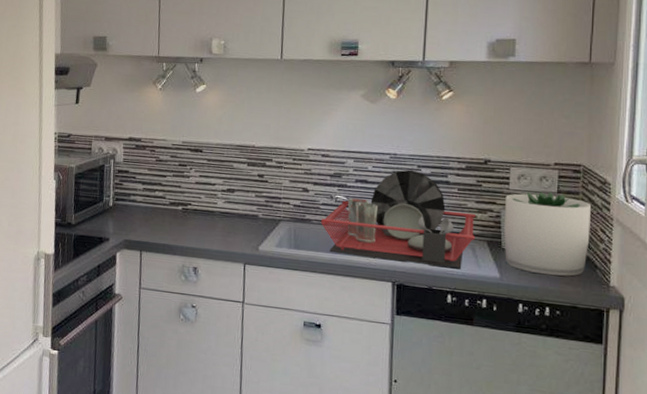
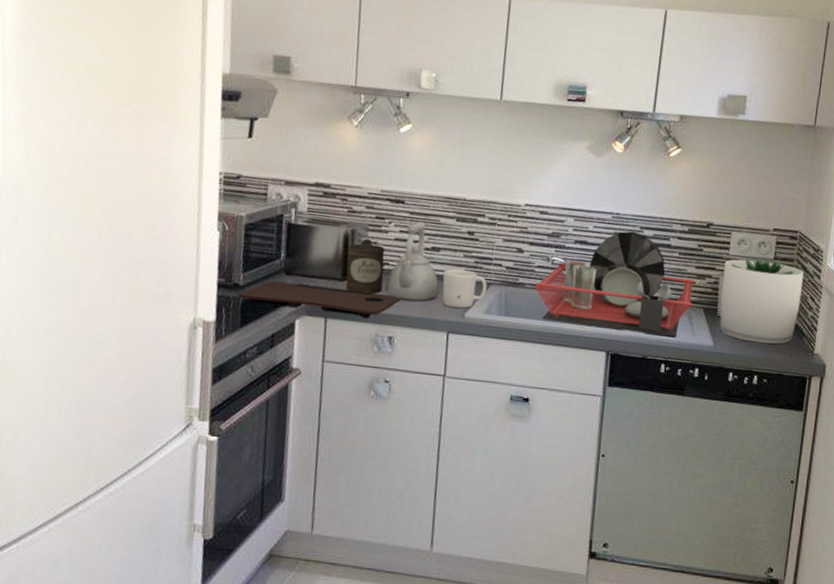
cutting board: none [70,220,203,251] -> present [237,280,401,318]
toaster: none [105,165,174,220] -> present [282,216,370,282]
canister: none [156,183,188,230] -> present [346,238,385,294]
kettle: none [189,166,235,237] -> present [385,221,439,302]
mug: none [238,207,277,243] -> present [442,269,487,309]

